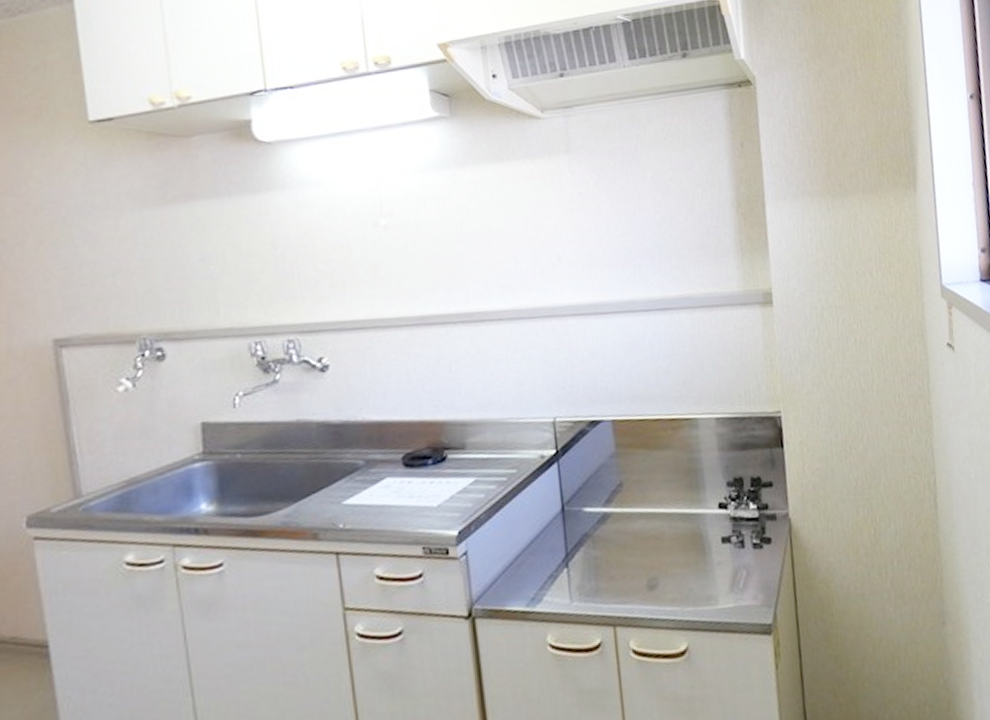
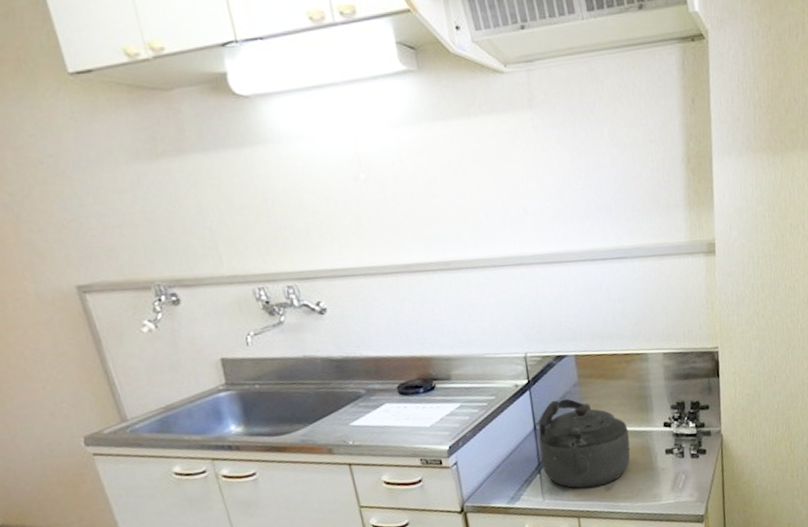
kettle: none [567,472,679,588] -> present [538,398,631,489]

